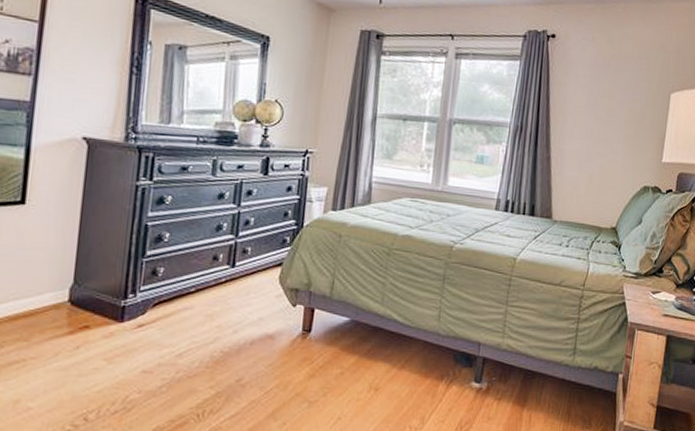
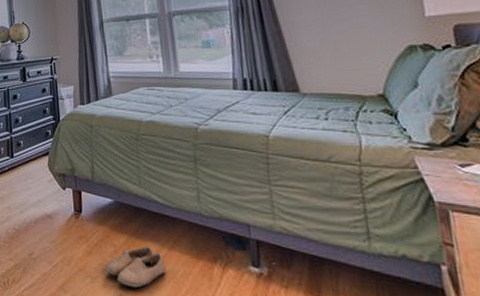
shoe: none [326,366,392,410] -> present [104,246,166,288]

